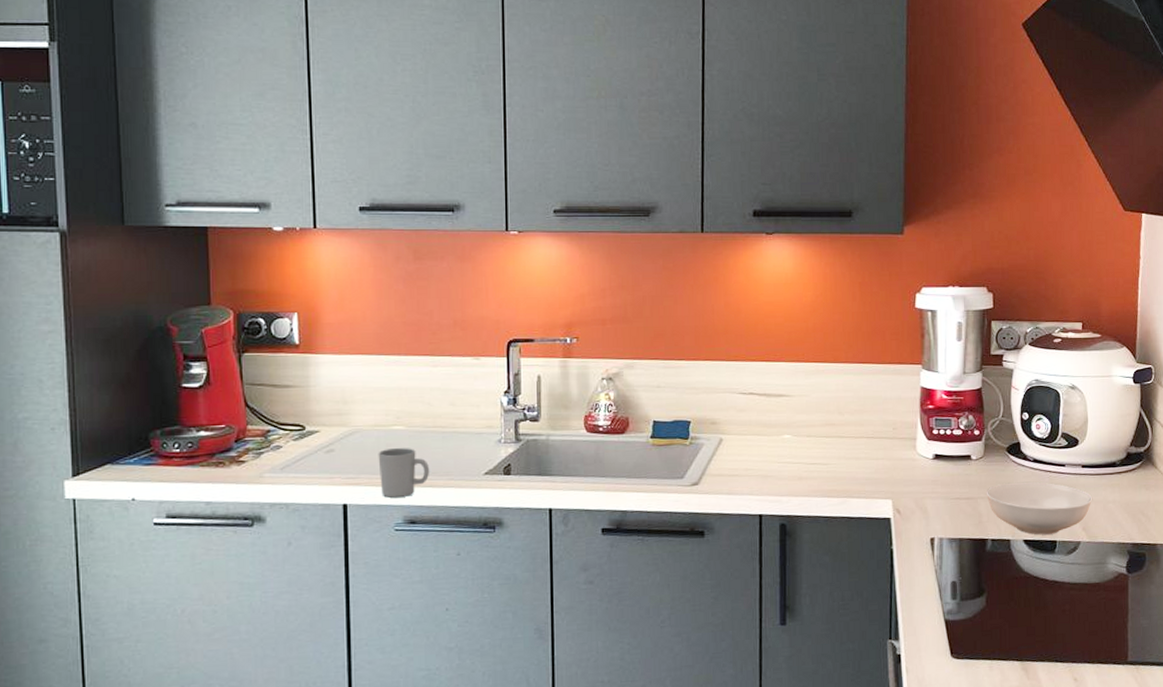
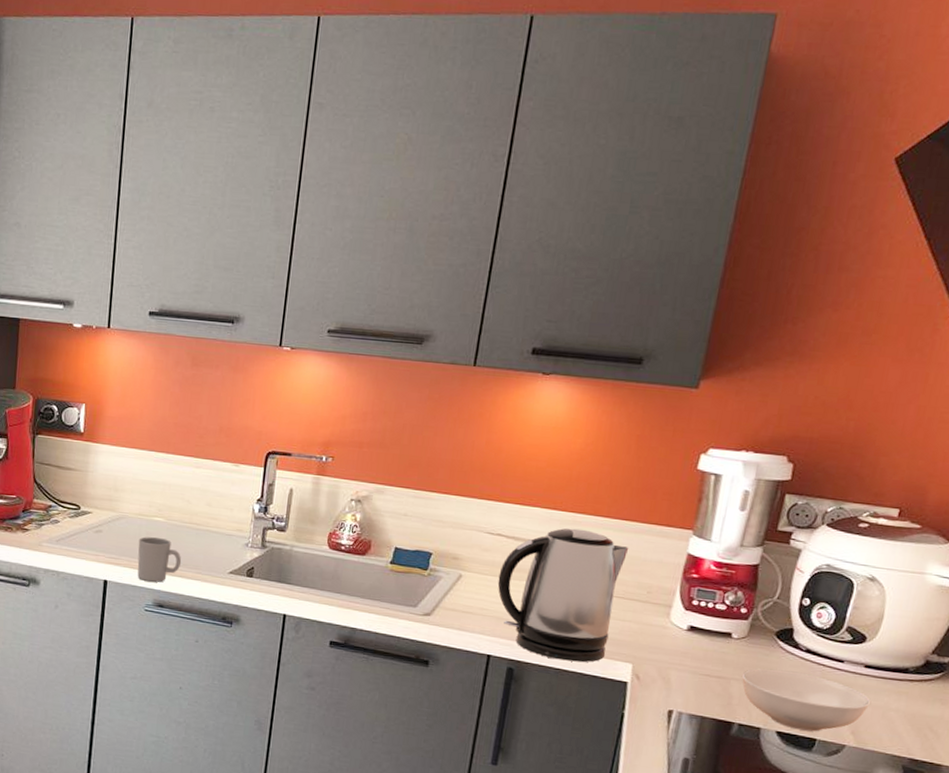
kettle: none [757,377,870,508] -> present [497,527,629,663]

